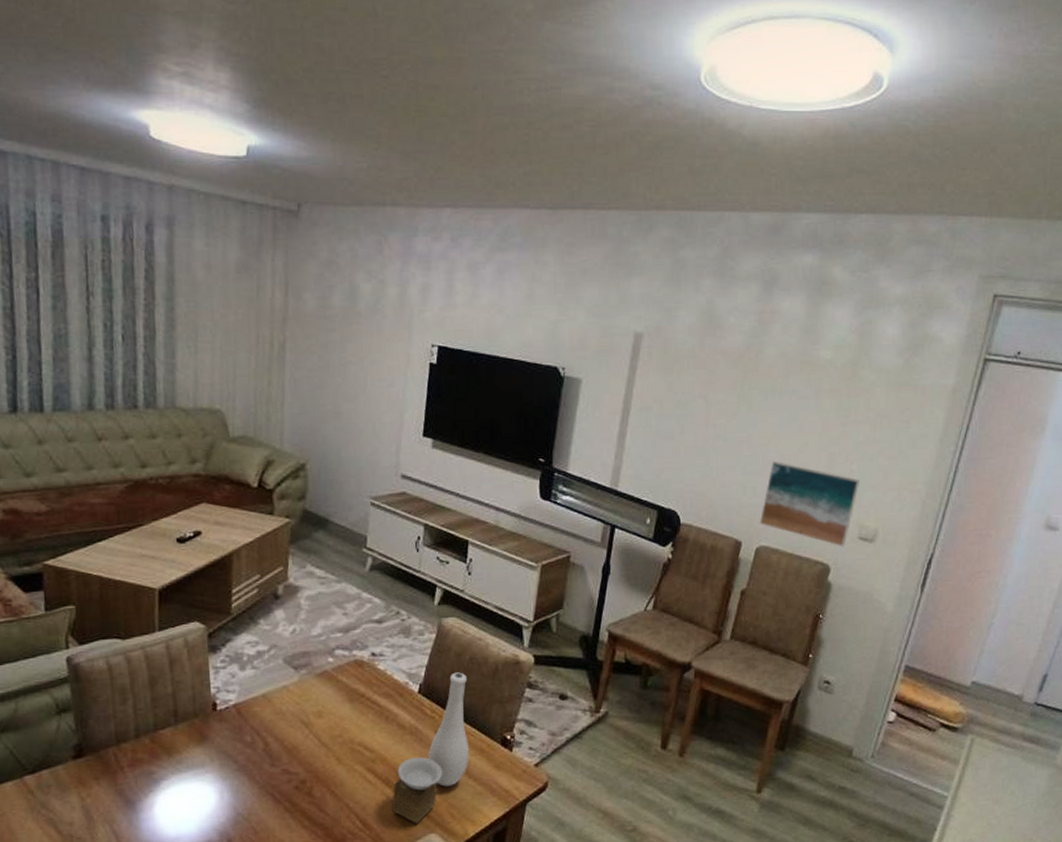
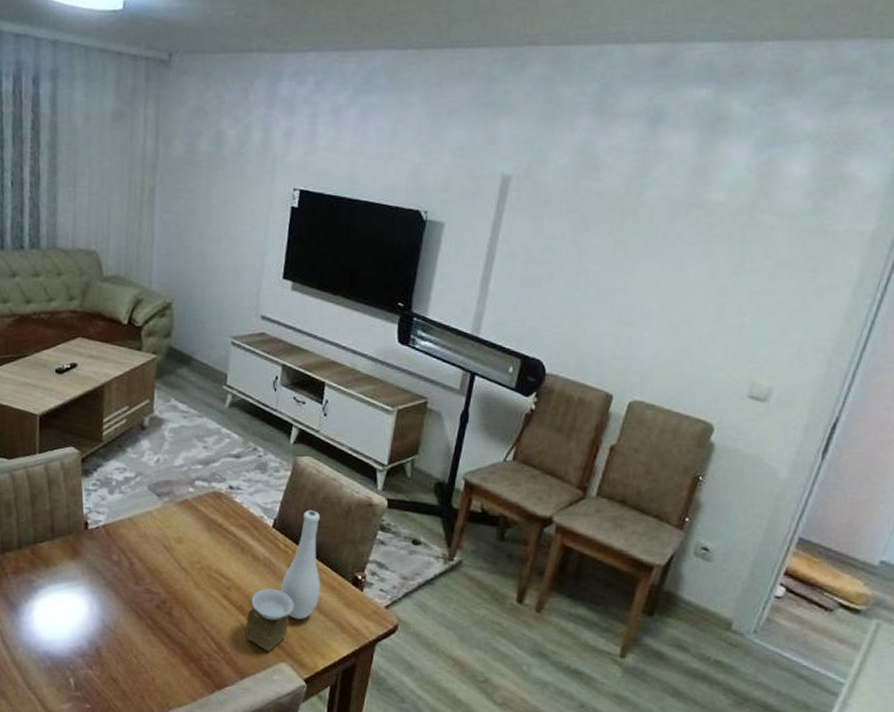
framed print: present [759,460,861,547] -> none [633,310,754,406]

